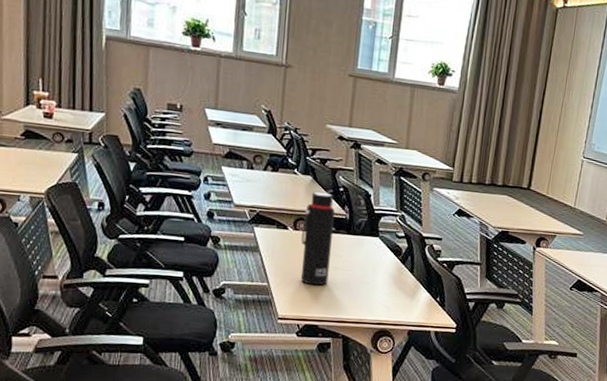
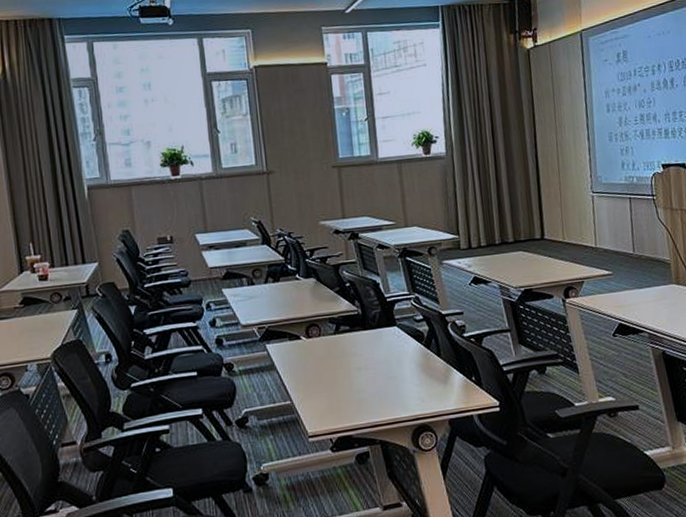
water bottle: present [301,191,336,286] -> none [314,291,353,393]

